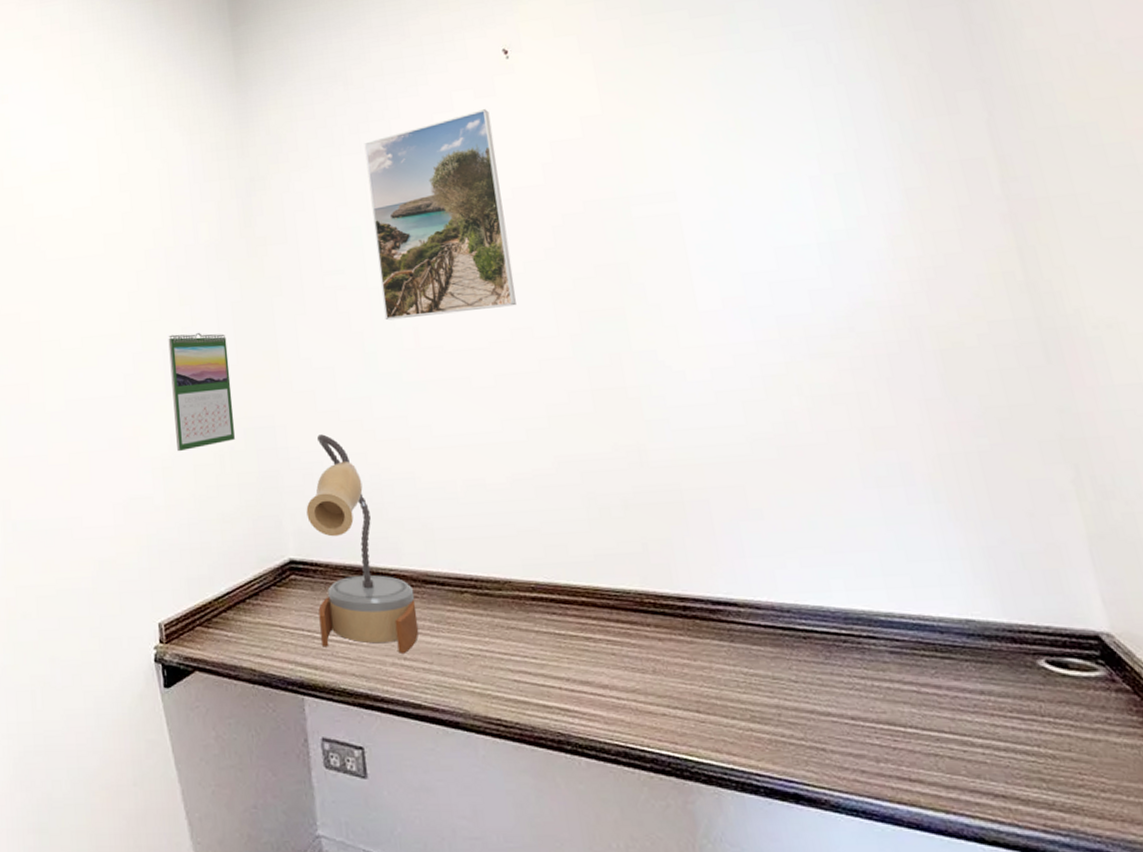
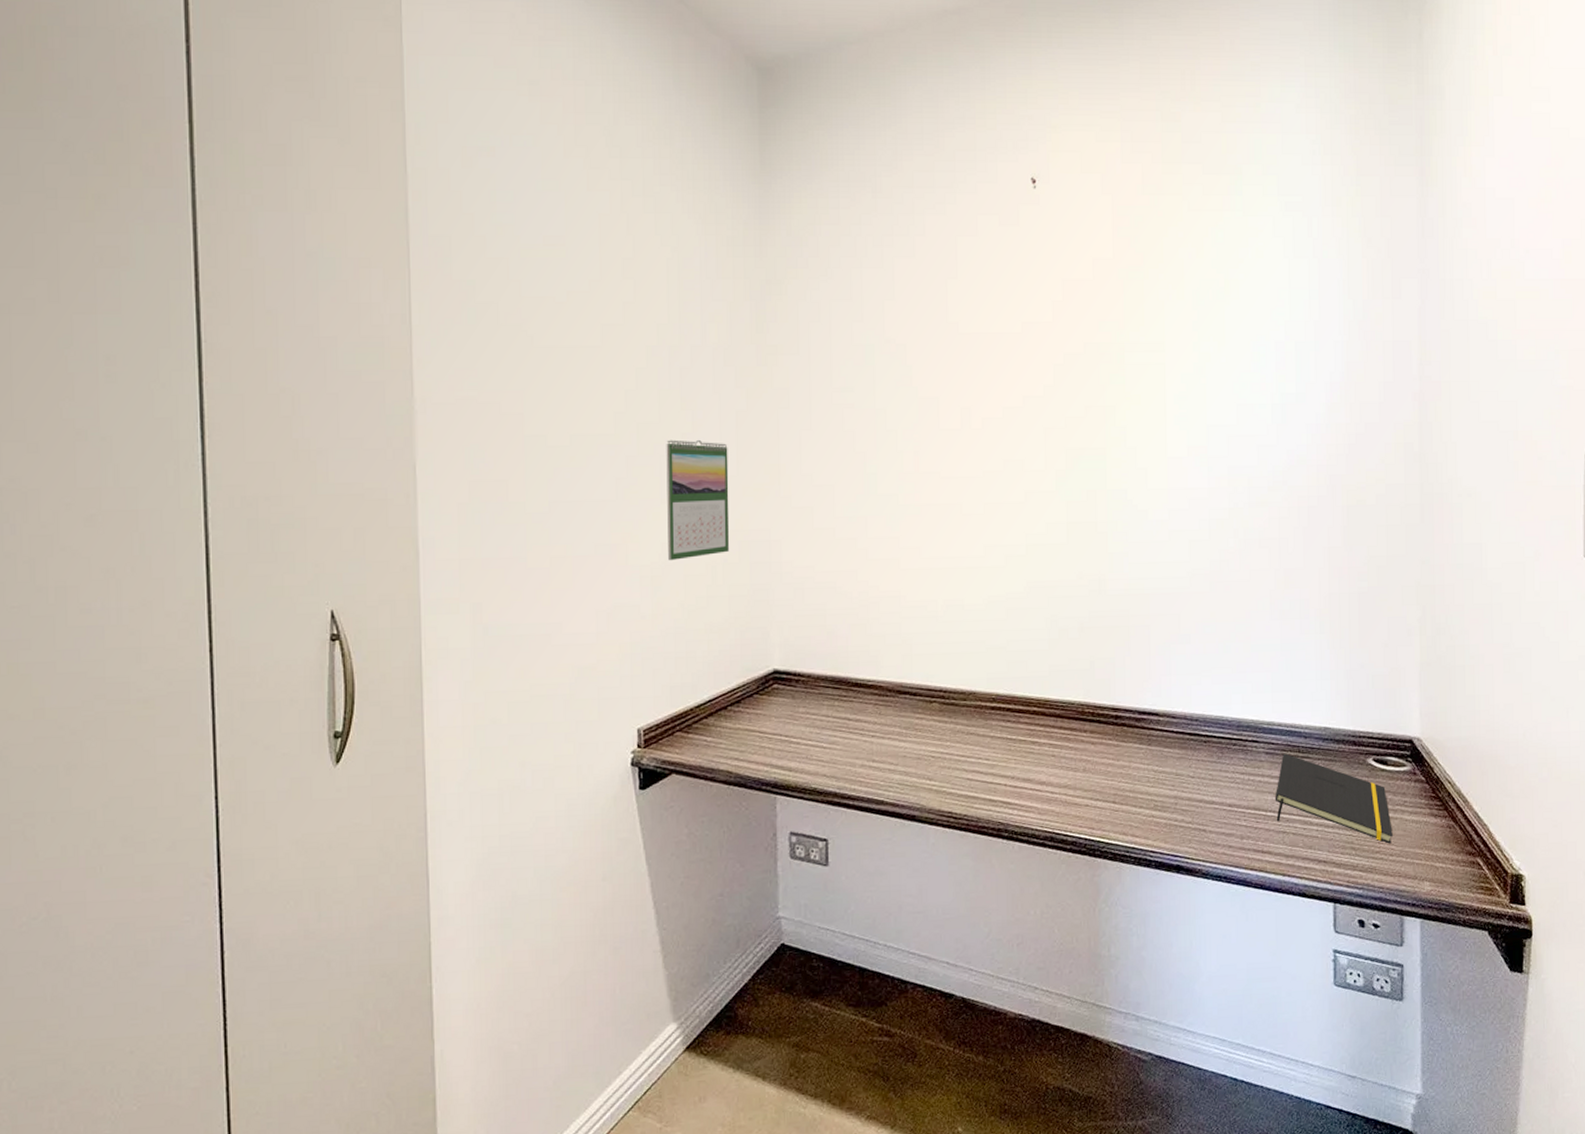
table lamp: present [306,434,419,653] -> none [794,551,889,756]
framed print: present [364,109,516,321] -> none [886,238,1013,443]
notepad: none [913,652,1100,775] -> present [1275,753,1393,844]

